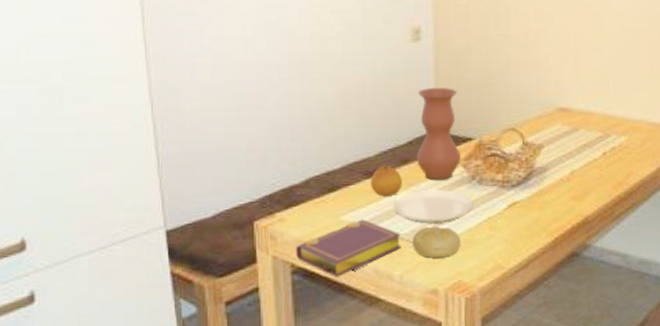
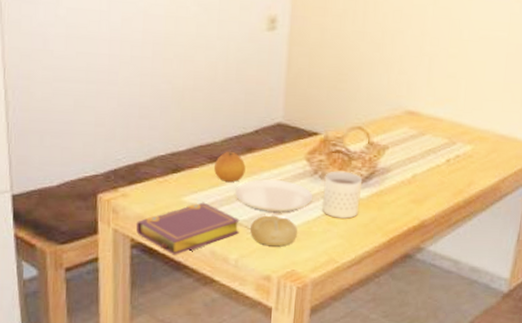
vase: present [416,87,461,181] -> none [261,78,308,172]
mug: none [482,174,521,224] -> present [321,171,363,220]

